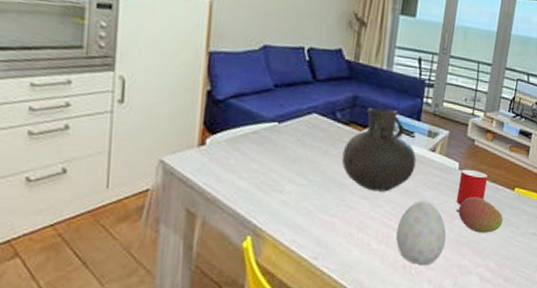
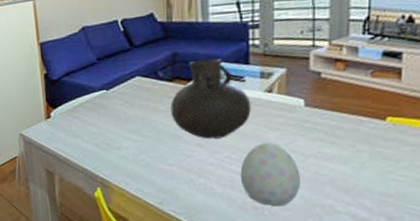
cup: present [456,169,488,205] -> none [307,104,346,143]
fruit: present [456,196,503,233] -> none [308,132,374,170]

